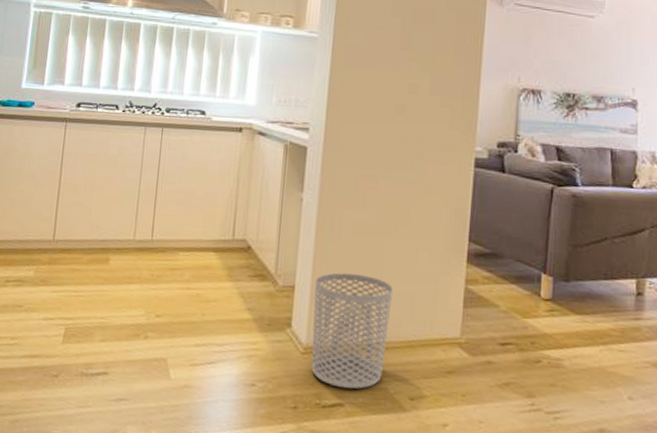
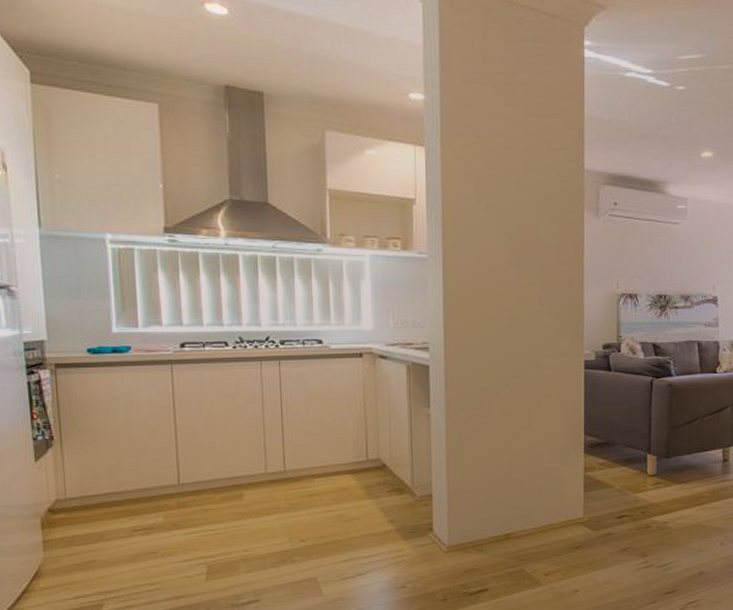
waste bin: present [311,272,393,390] -> none [451,476,522,576]

